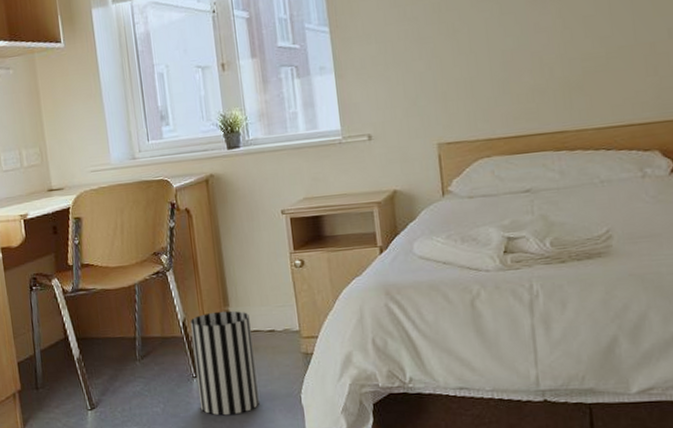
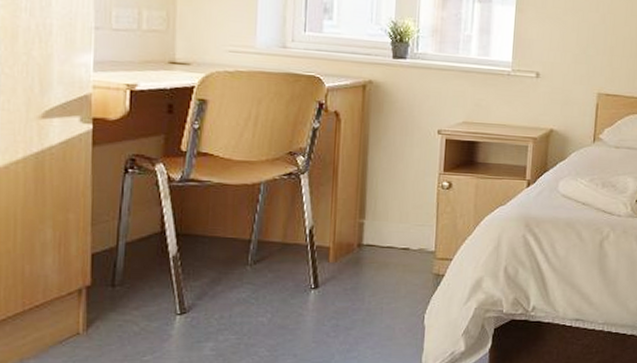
wastebasket: present [190,310,259,416] -> none [313,223,385,331]

